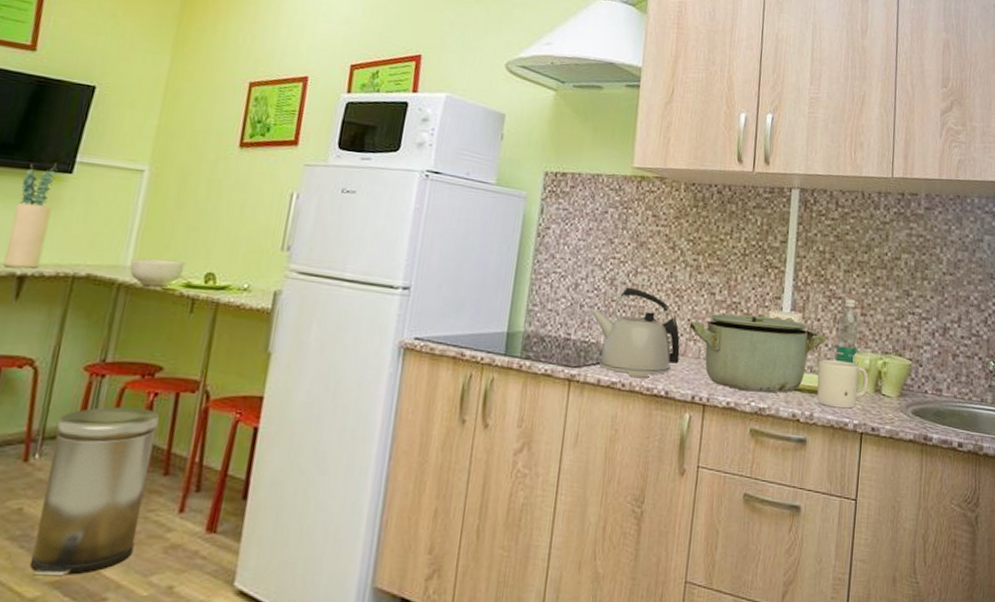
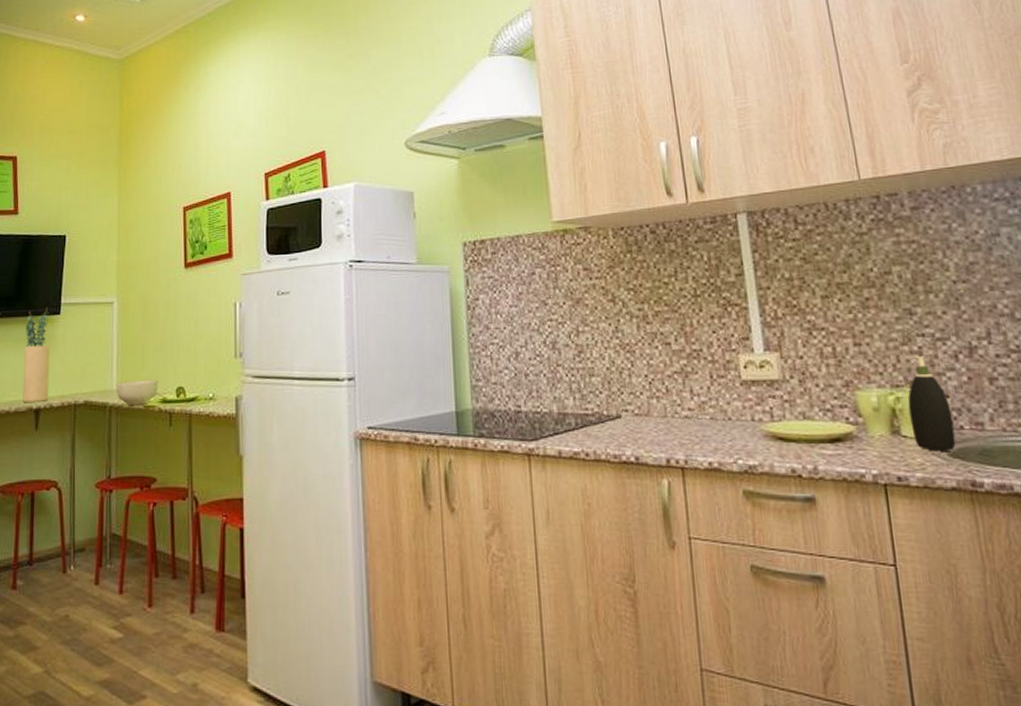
pedal bin: present [29,407,160,577] -> none [81,518,161,676]
kettle: present [592,287,680,378] -> none [539,348,644,444]
cooking pot: present [689,314,826,393] -> none [648,361,815,448]
mug: present [817,359,869,409] -> none [811,401,882,457]
bottle: present [836,298,860,364] -> none [825,328,860,404]
soap dispenser: none [890,329,922,410] -> present [907,355,956,451]

